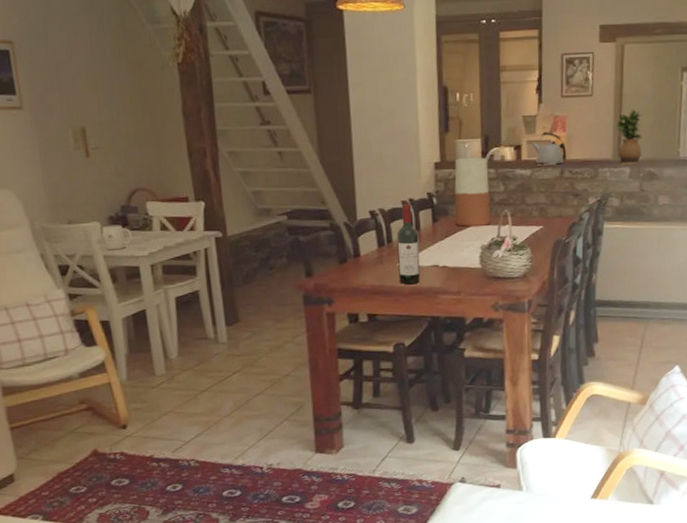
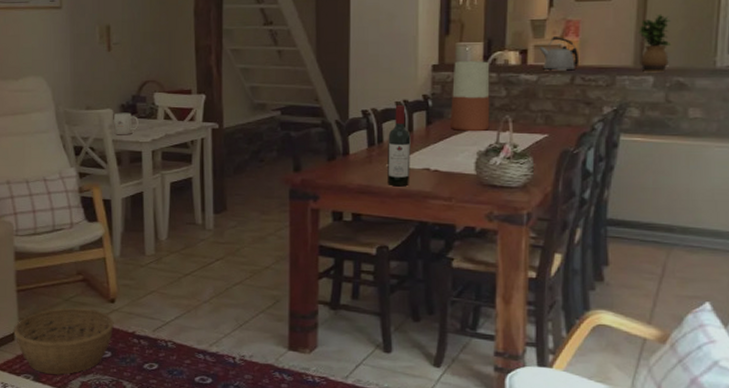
basket: none [12,438,129,511] -> present [14,307,114,375]

